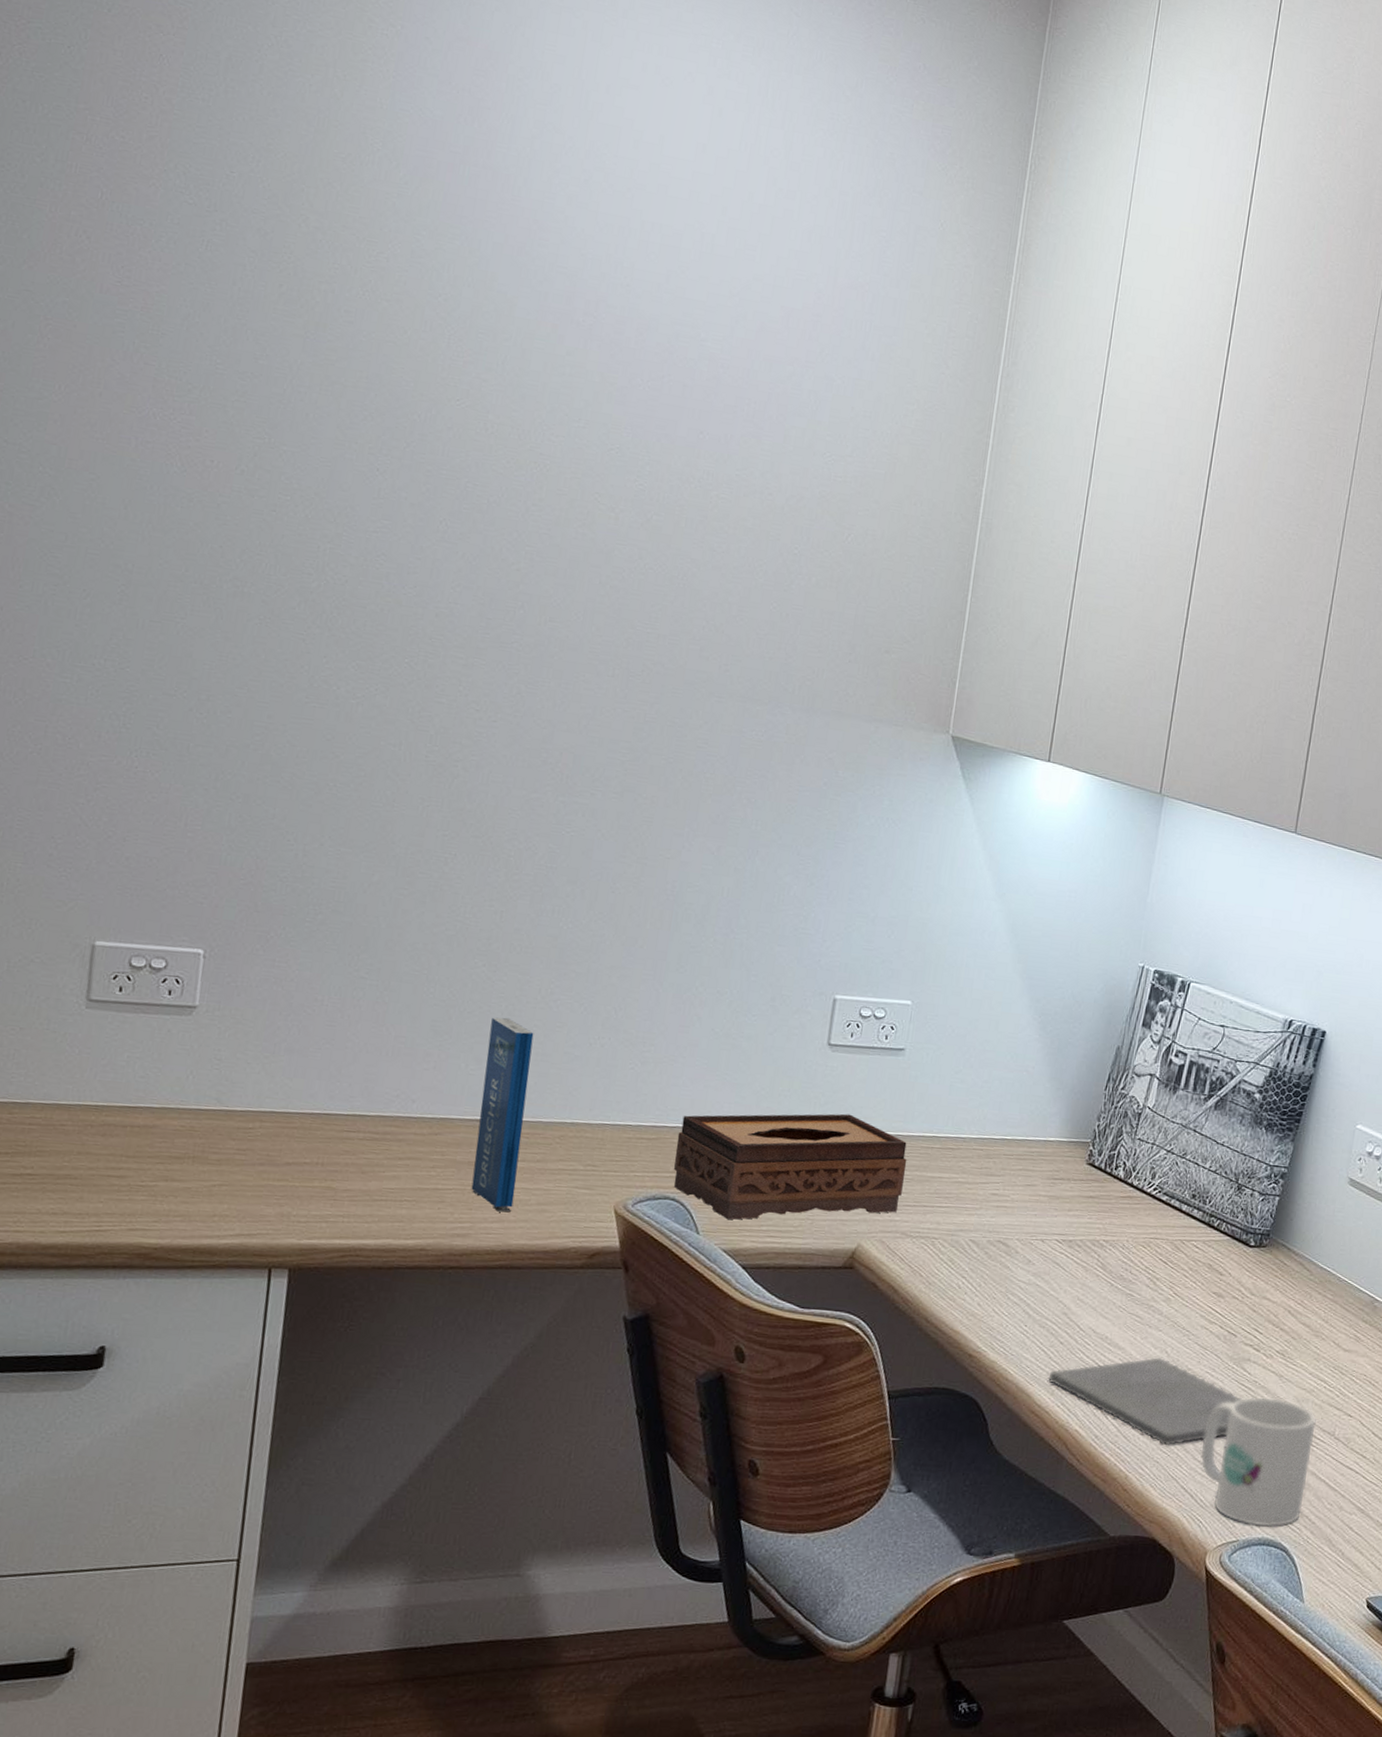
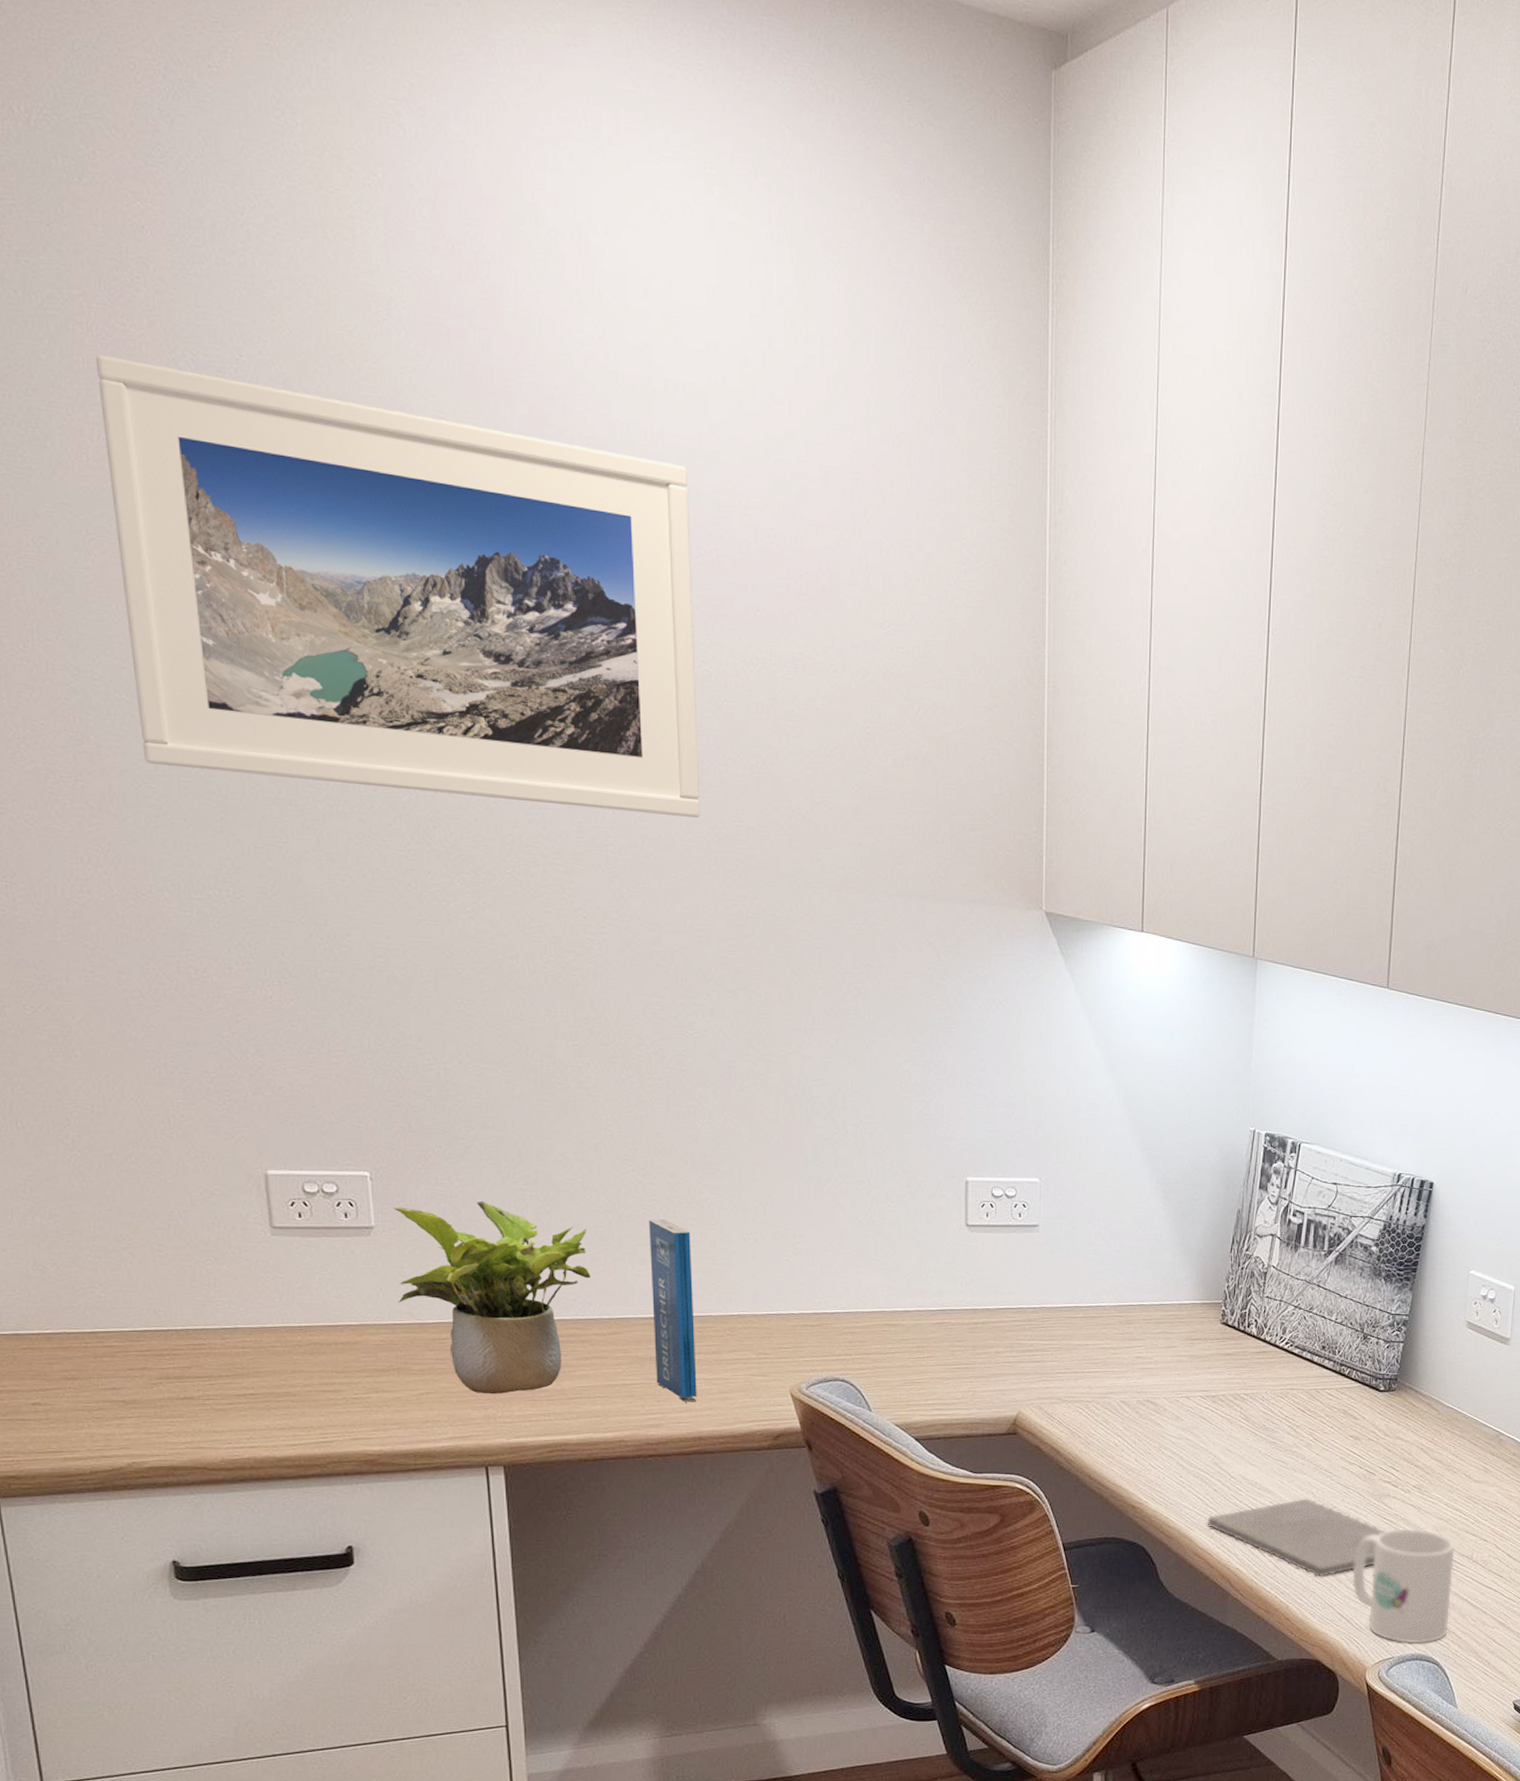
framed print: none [55,161,652,623] -> present [95,354,701,818]
potted plant: none [207,986,424,1191] -> present [393,1201,591,1395]
tissue box: present [673,1113,907,1220] -> none [838,1290,1054,1397]

